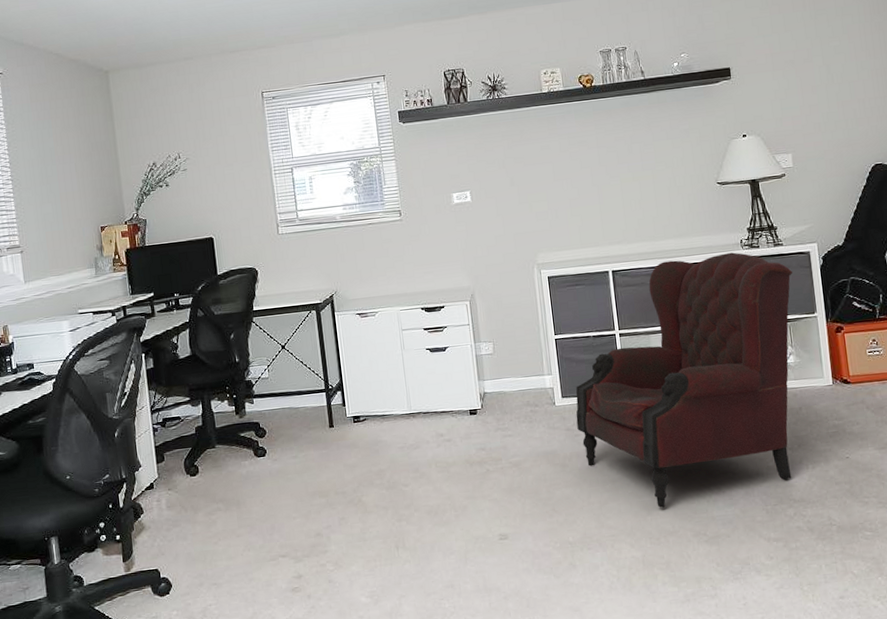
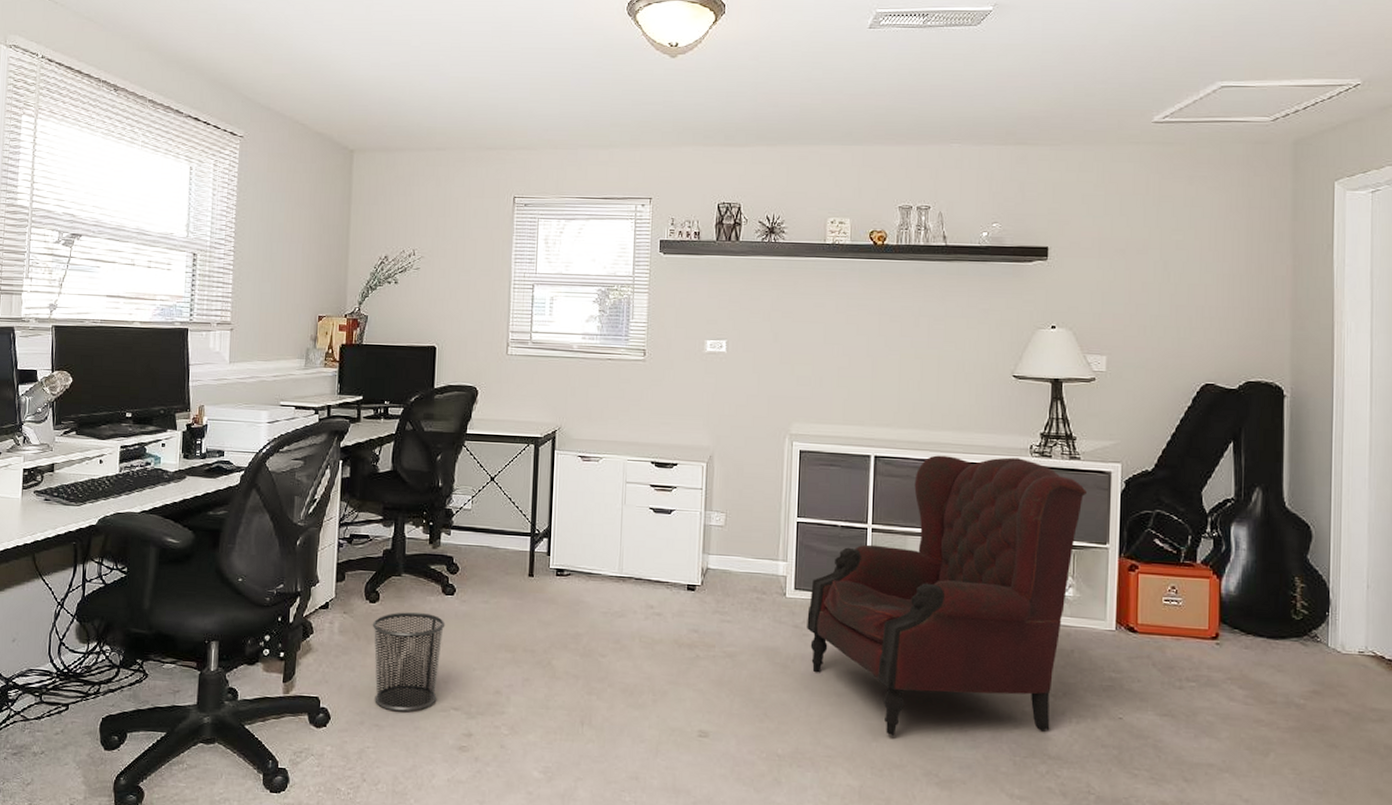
waste bin: none [196,476,265,569] -> present [372,612,446,712]

